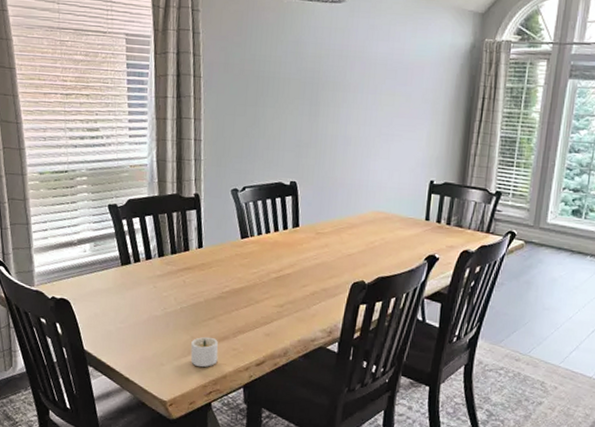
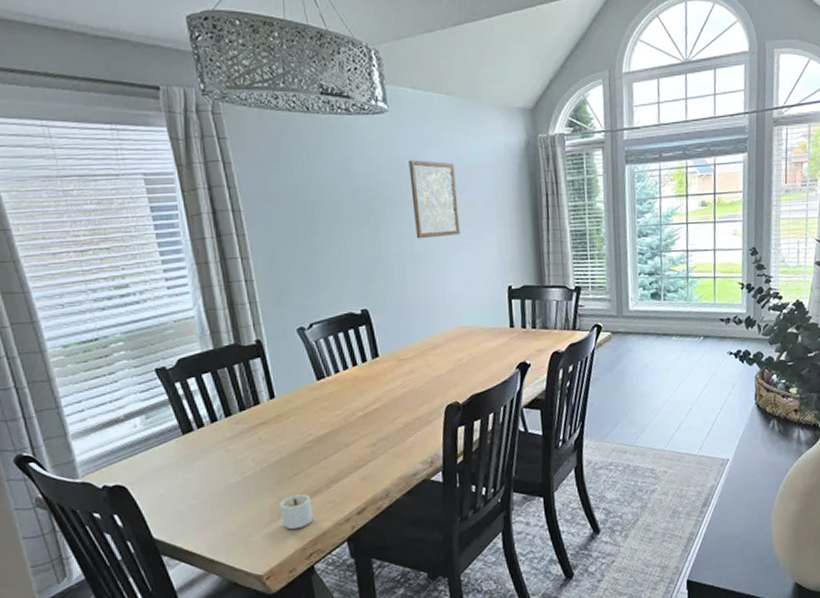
wall art: none [352,49,399,126] -> present [409,160,461,239]

